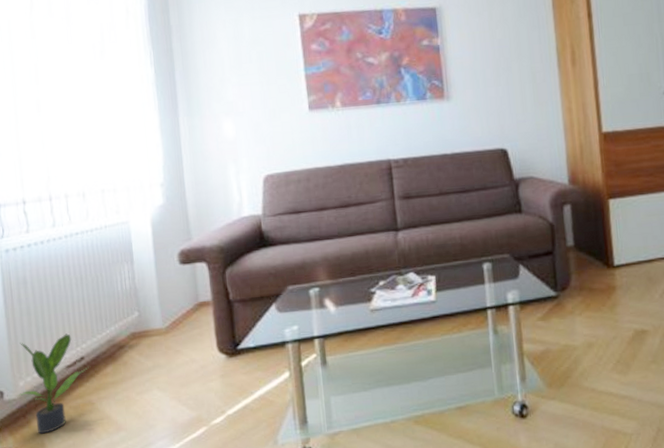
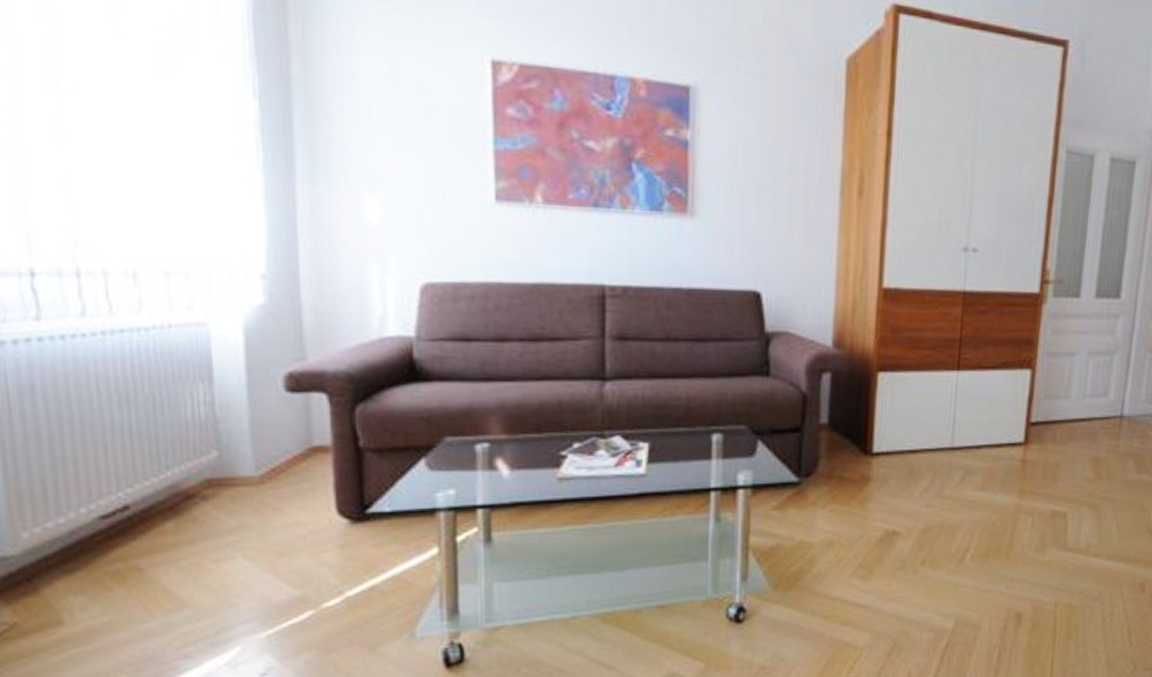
potted plant: present [17,333,89,434] -> none [17,471,137,606]

